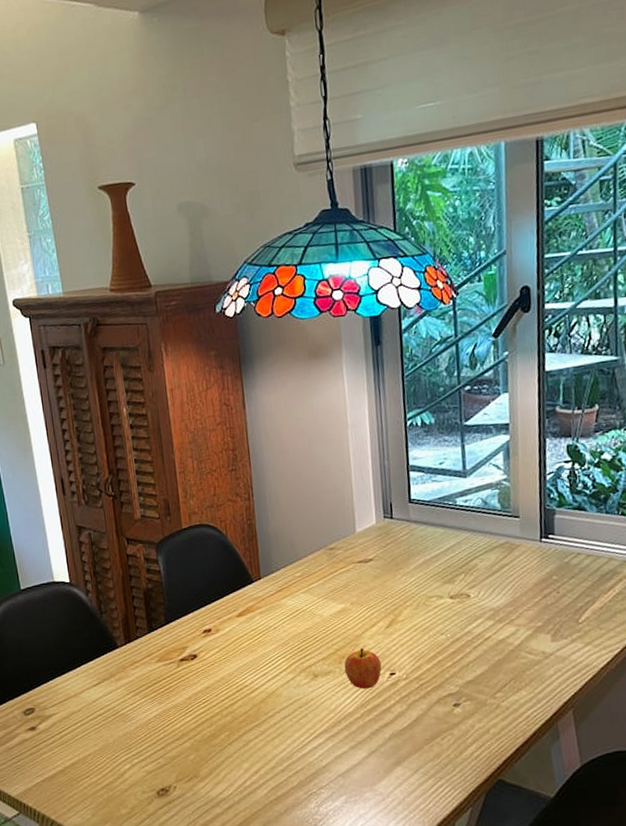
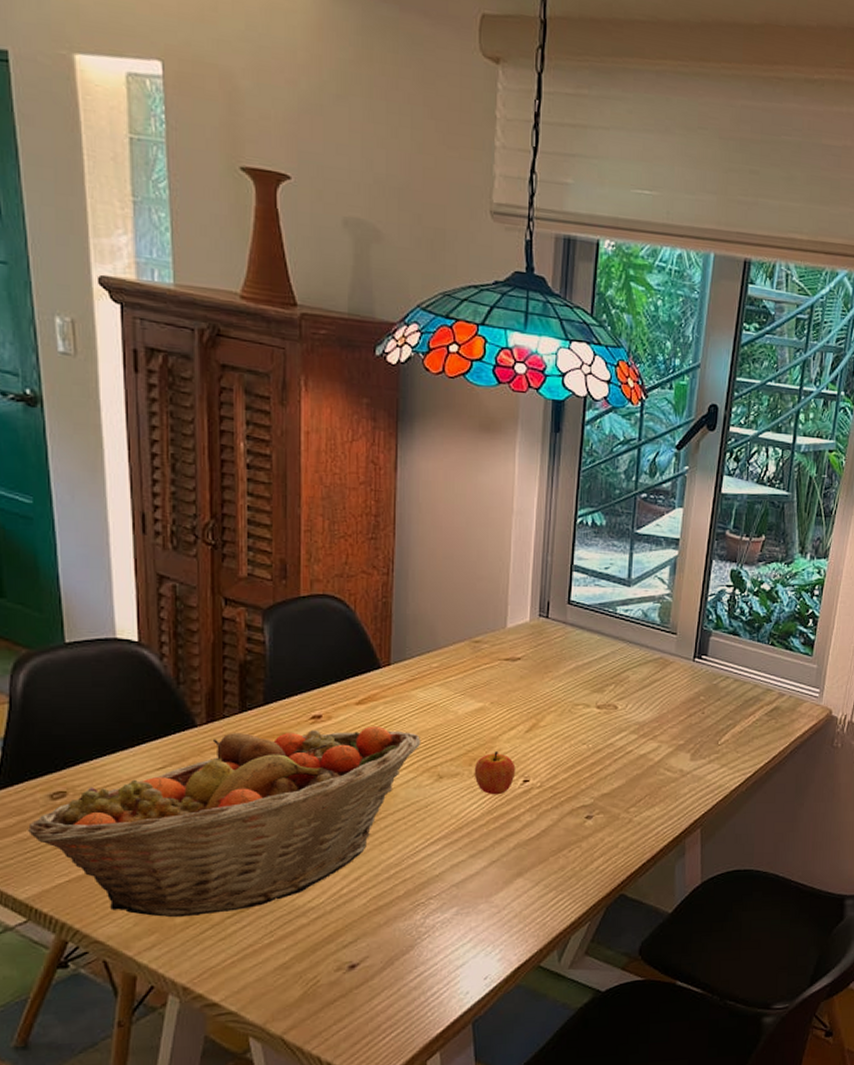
fruit basket: none [12,634,295,810] -> present [28,726,421,918]

